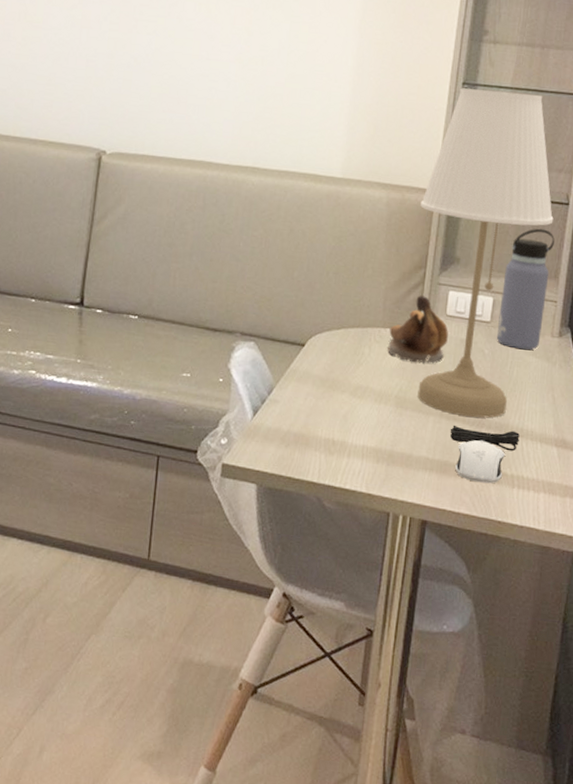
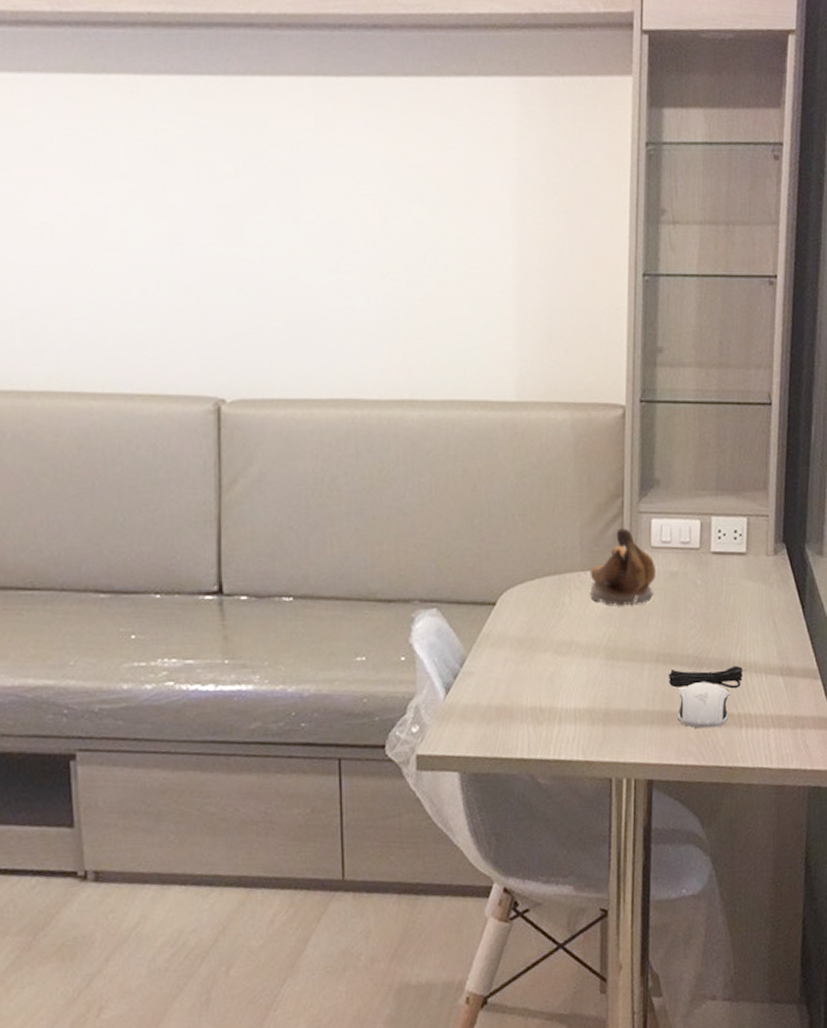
desk lamp: present [417,88,554,418] -> none [610,280,757,658]
water bottle: present [496,228,555,351] -> none [707,435,760,575]

